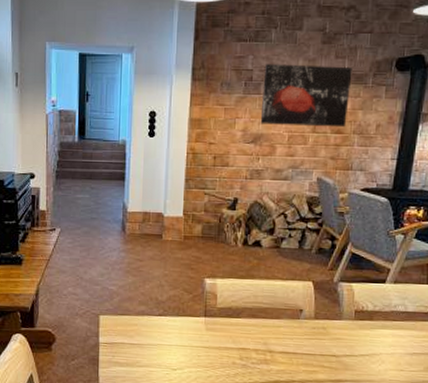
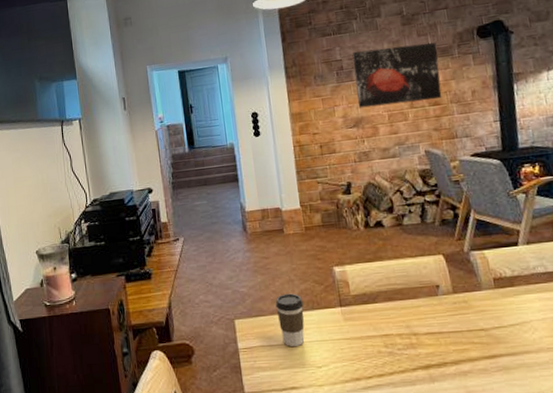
coffee cup: none [142,297,170,348] -> present [275,293,305,346]

